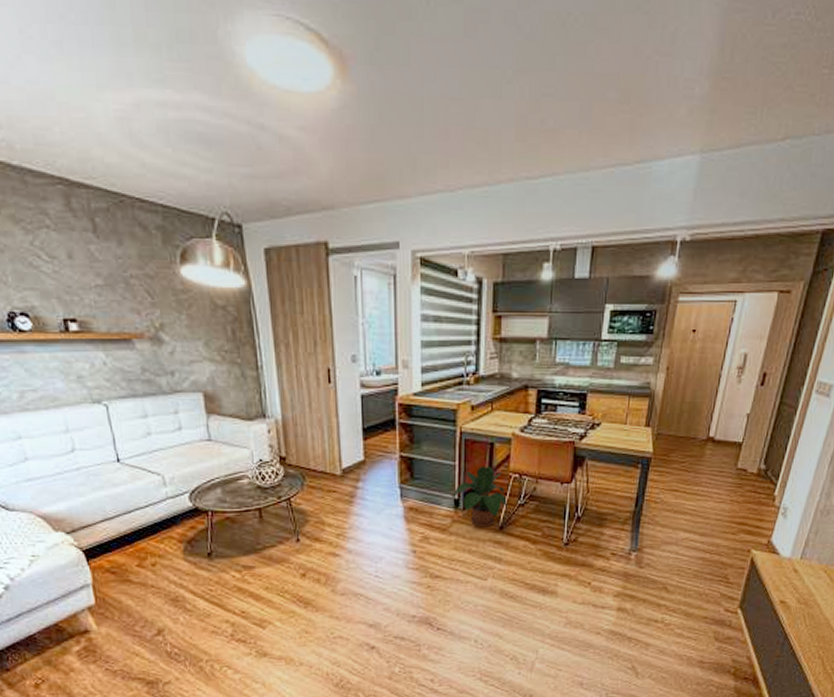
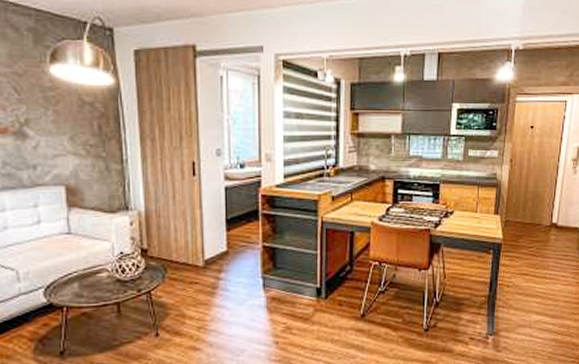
potted plant: present [451,466,508,527] -> none [313,254,369,316]

